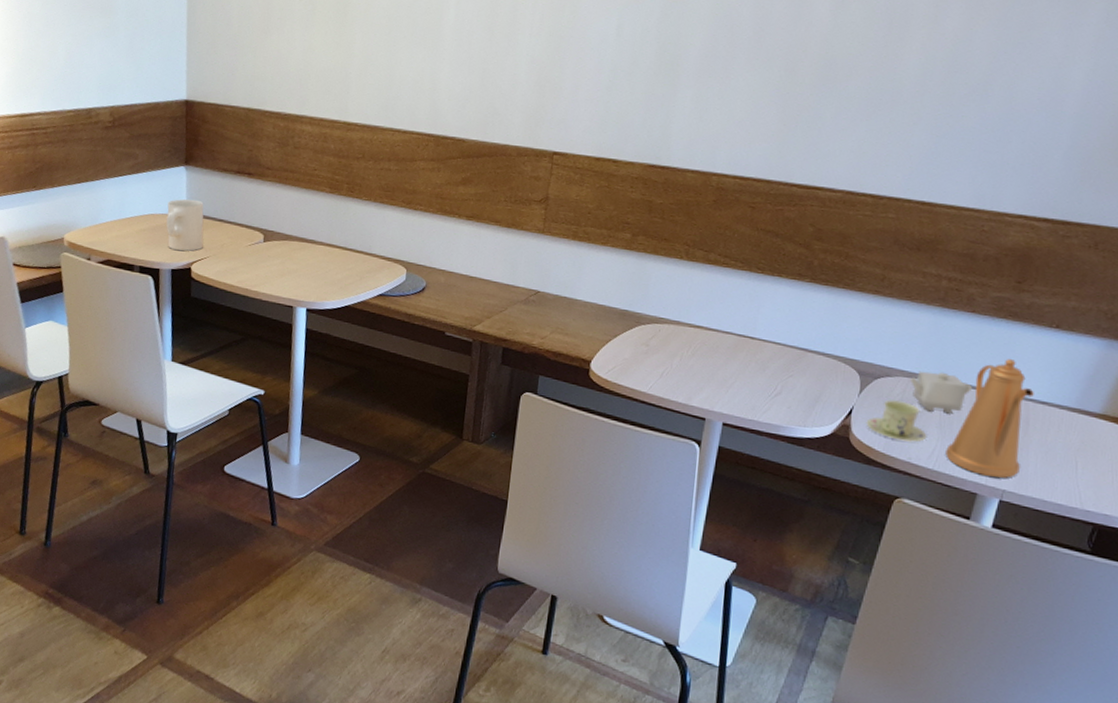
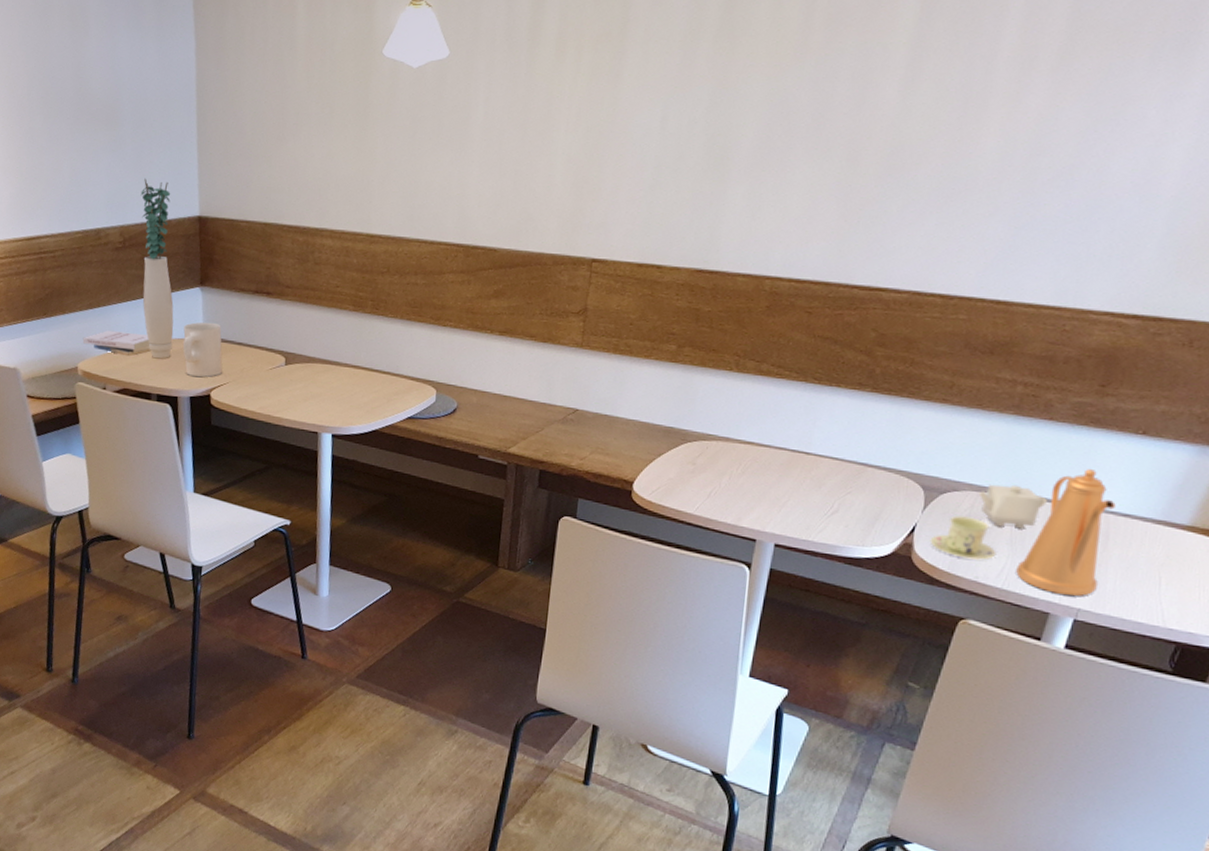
books: none [69,204,136,230] -> present [82,331,151,357]
vase: none [129,63,160,233] -> present [140,178,174,359]

